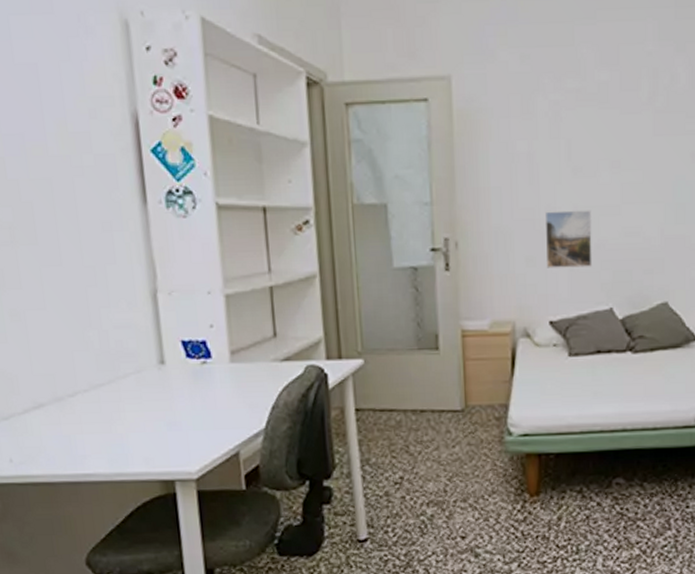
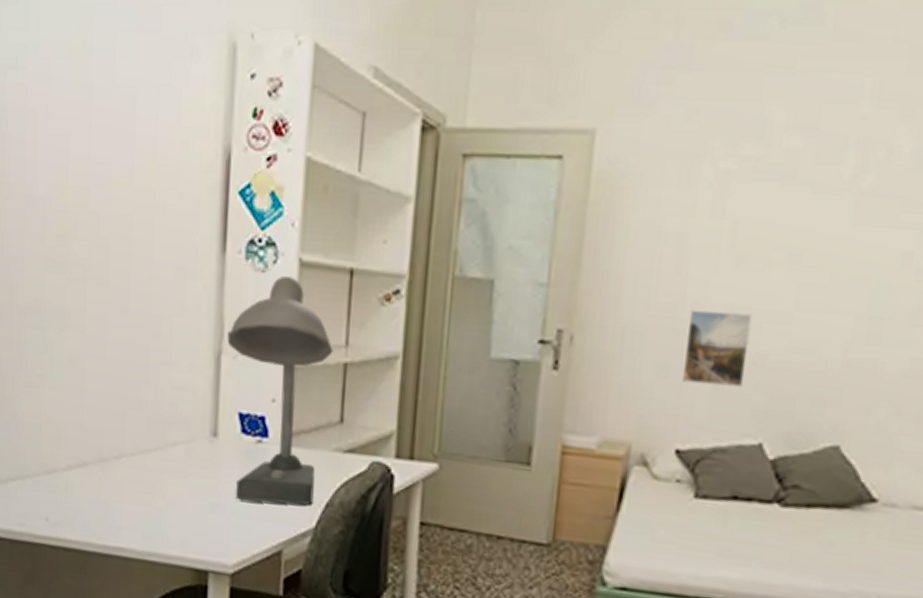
desk lamp: none [160,219,260,415] -> present [227,276,333,505]

